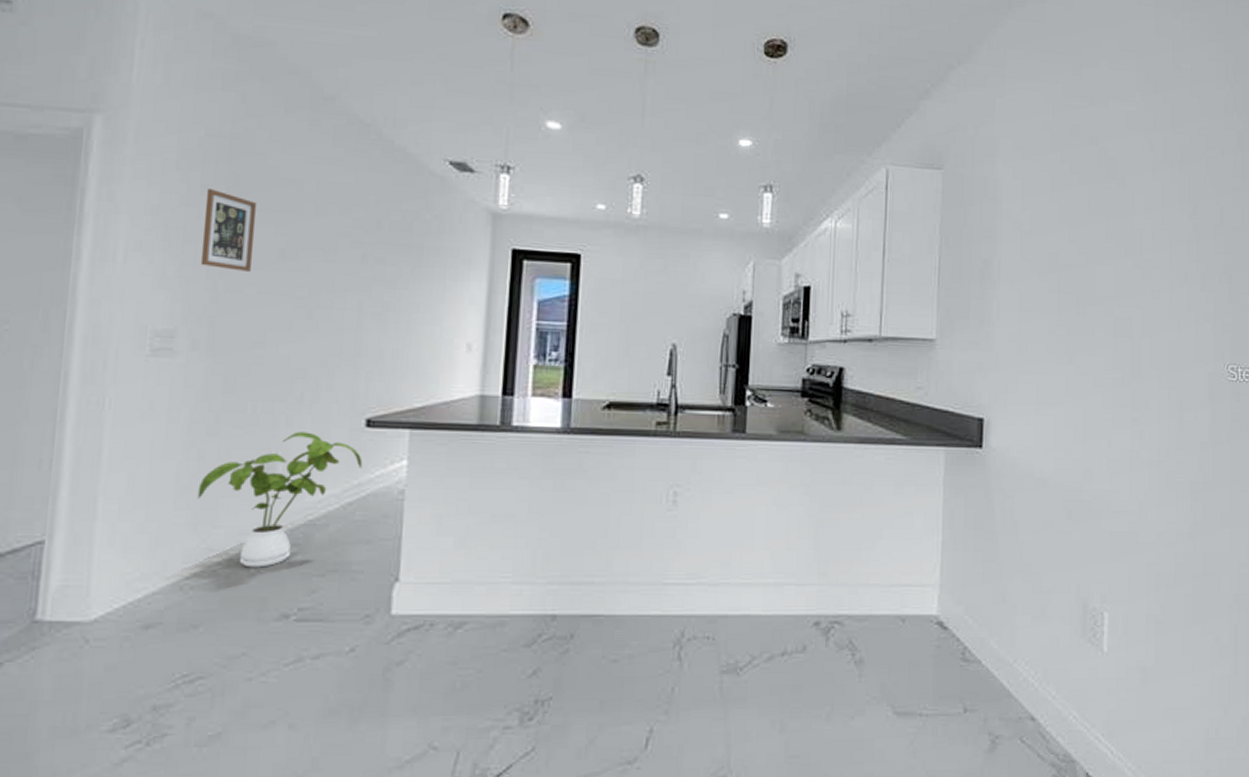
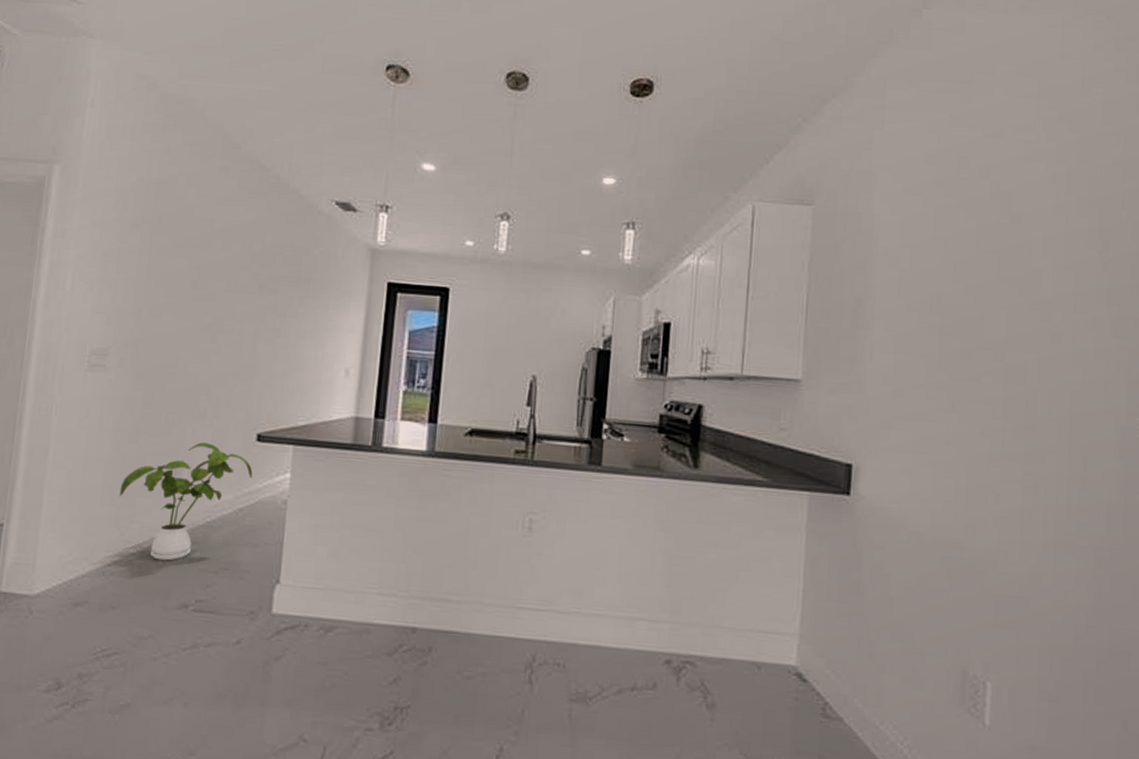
picture frame: present [200,189,257,272] -> none [129,227,176,300]

